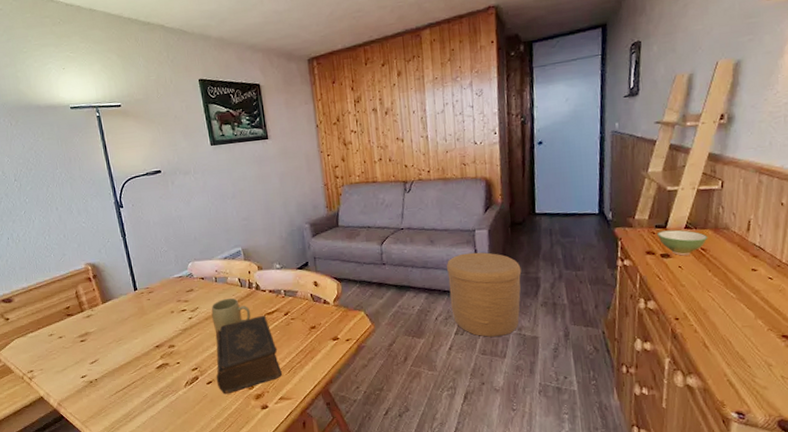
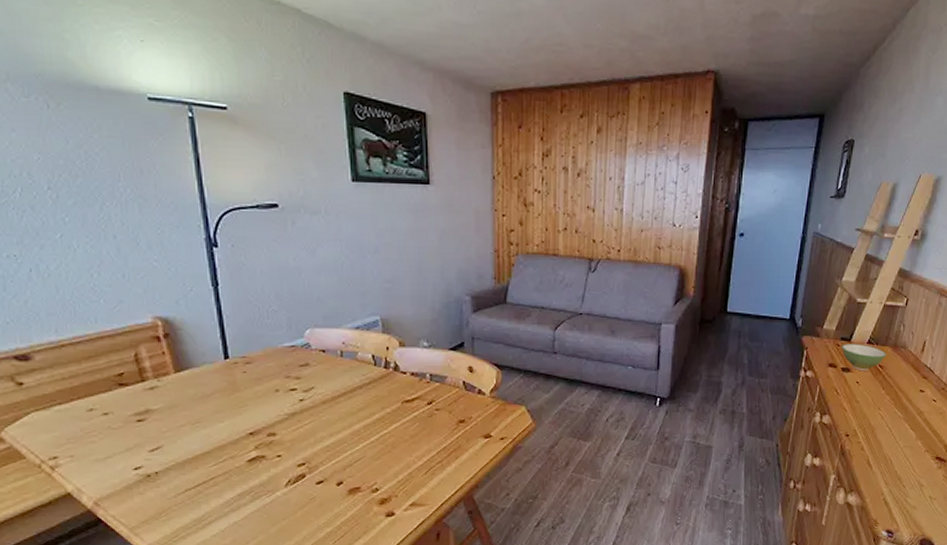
mug: present [211,297,251,333] -> none [331,378,385,421]
book: present [215,315,282,394] -> none [329,402,416,496]
basket: present [447,252,522,337] -> none [625,348,705,444]

